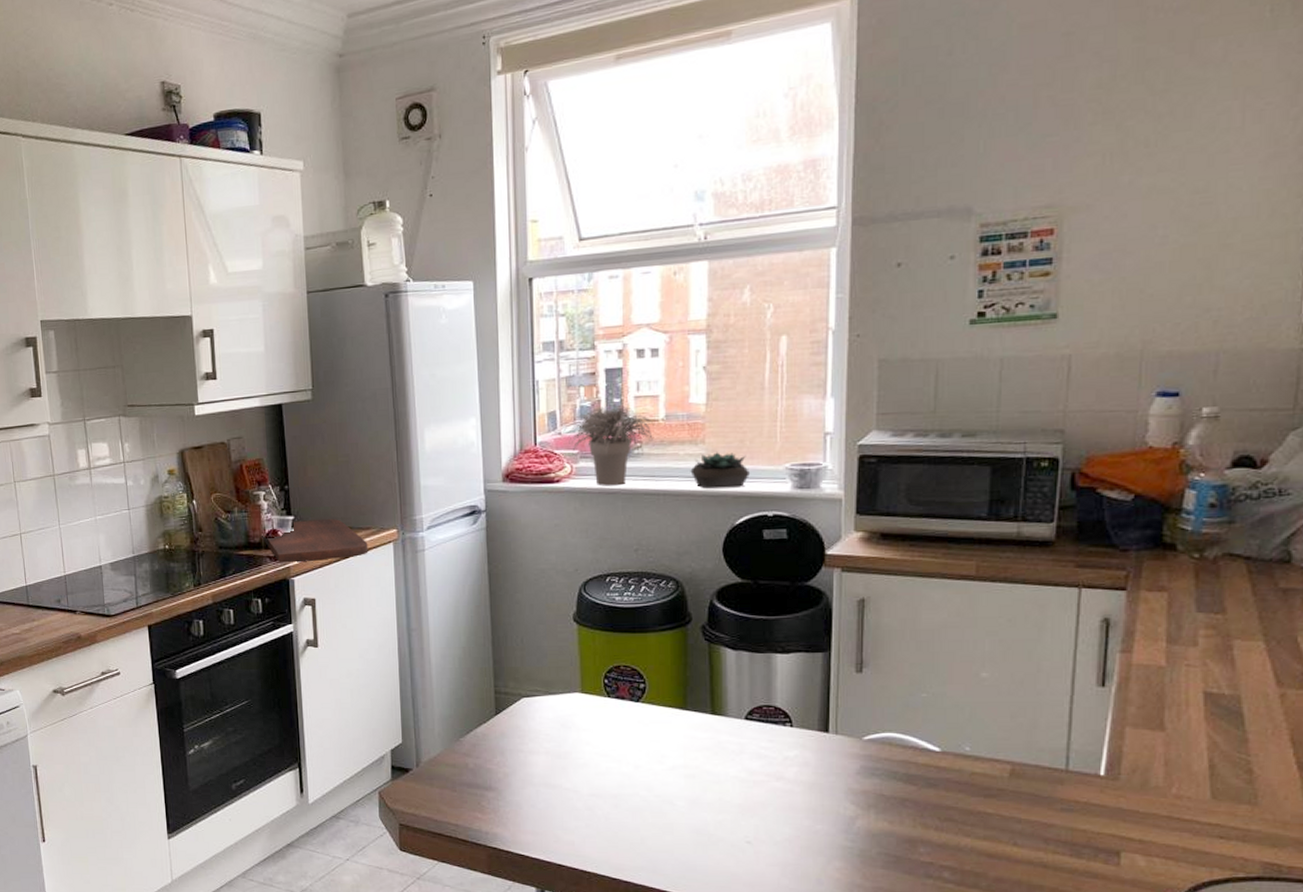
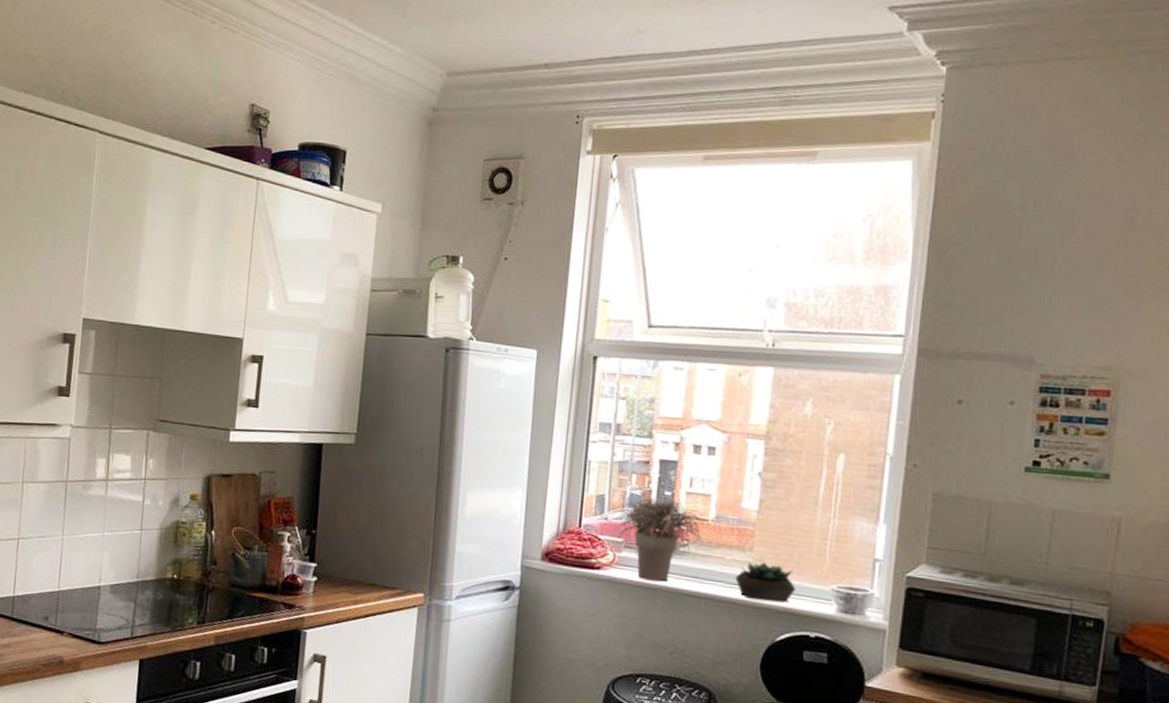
cutting board: present [259,519,369,563] -> none [277,568,392,617]

